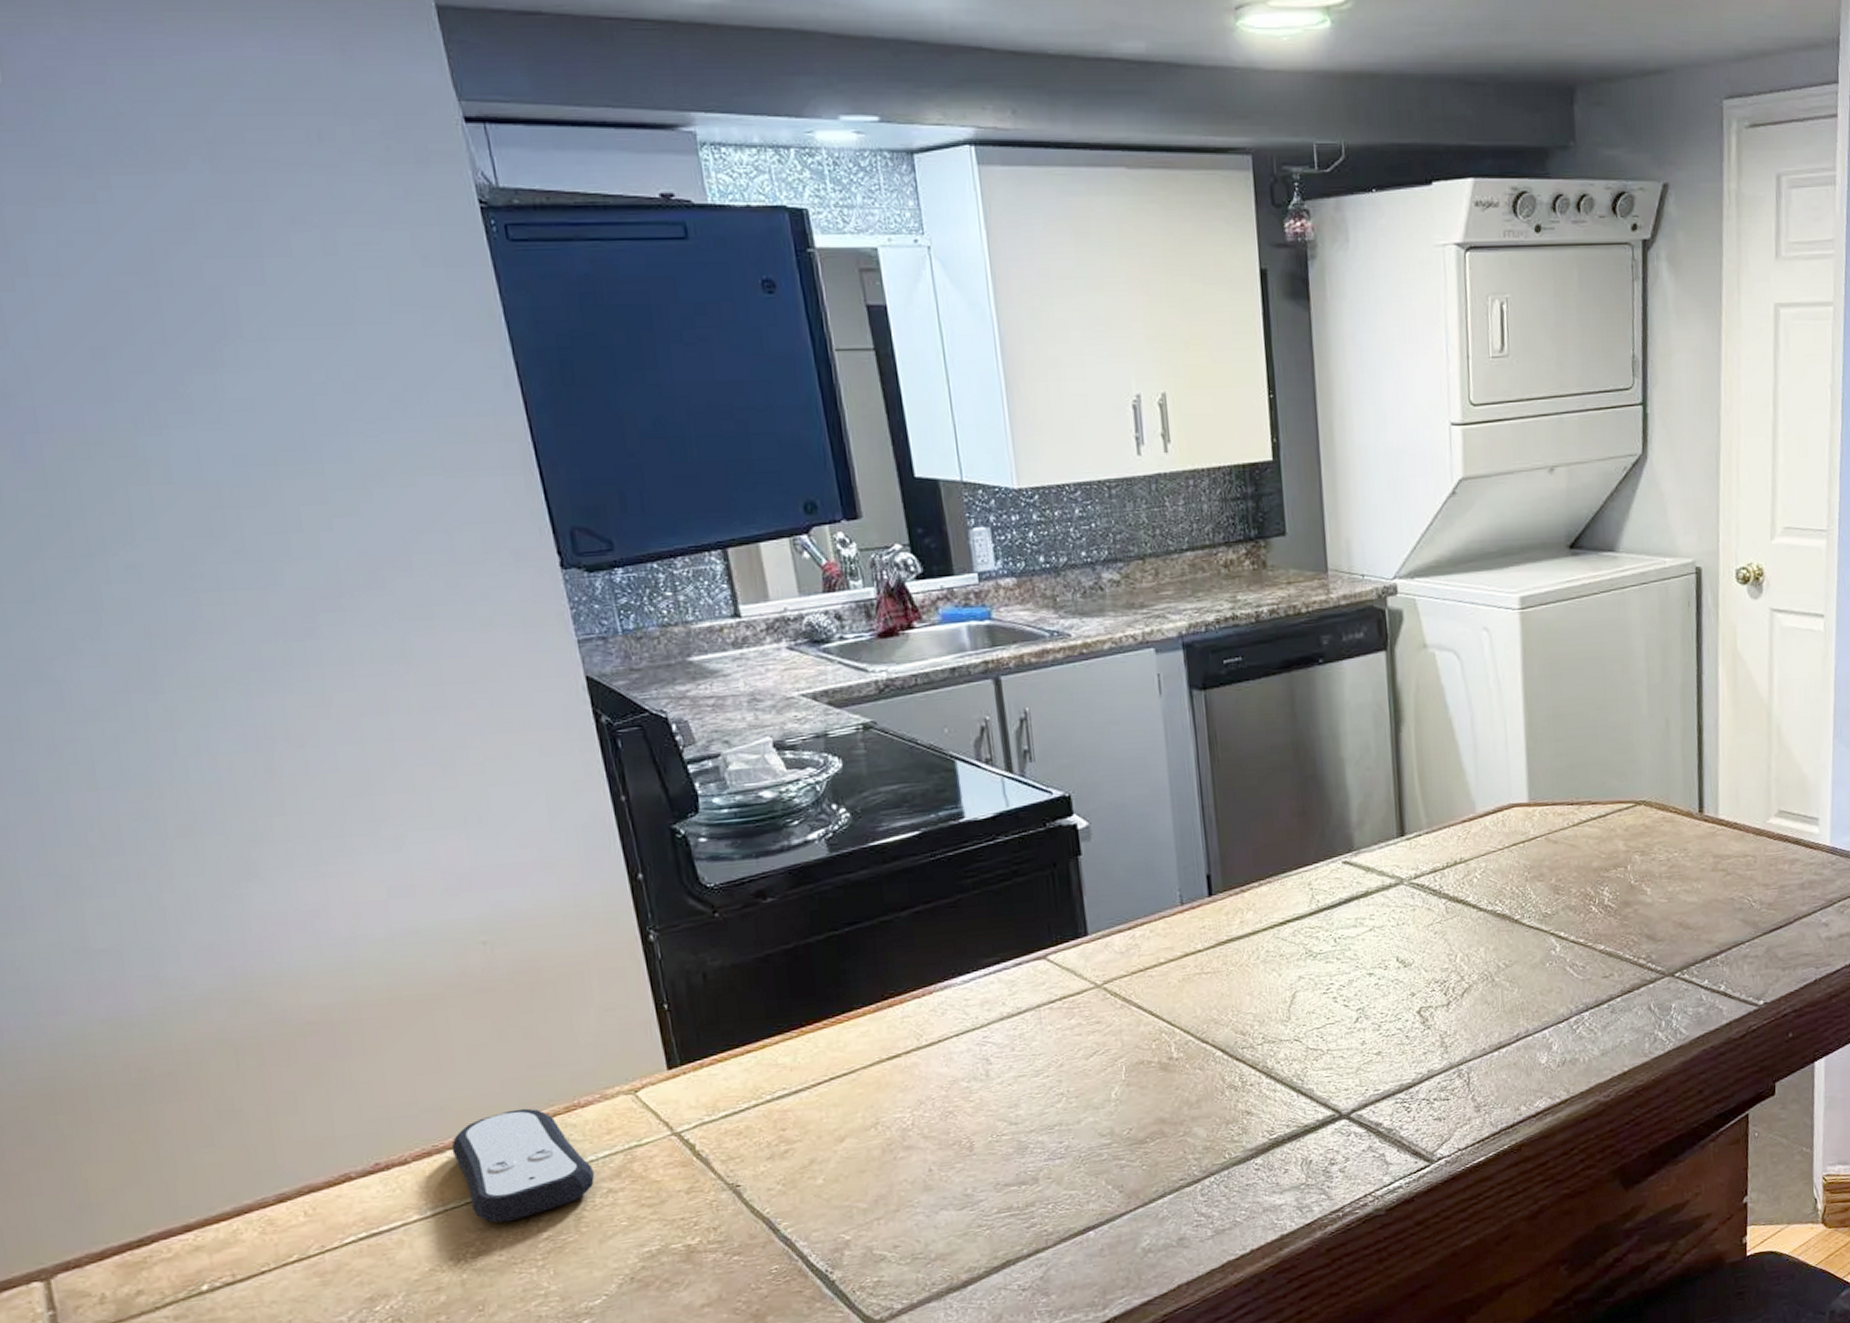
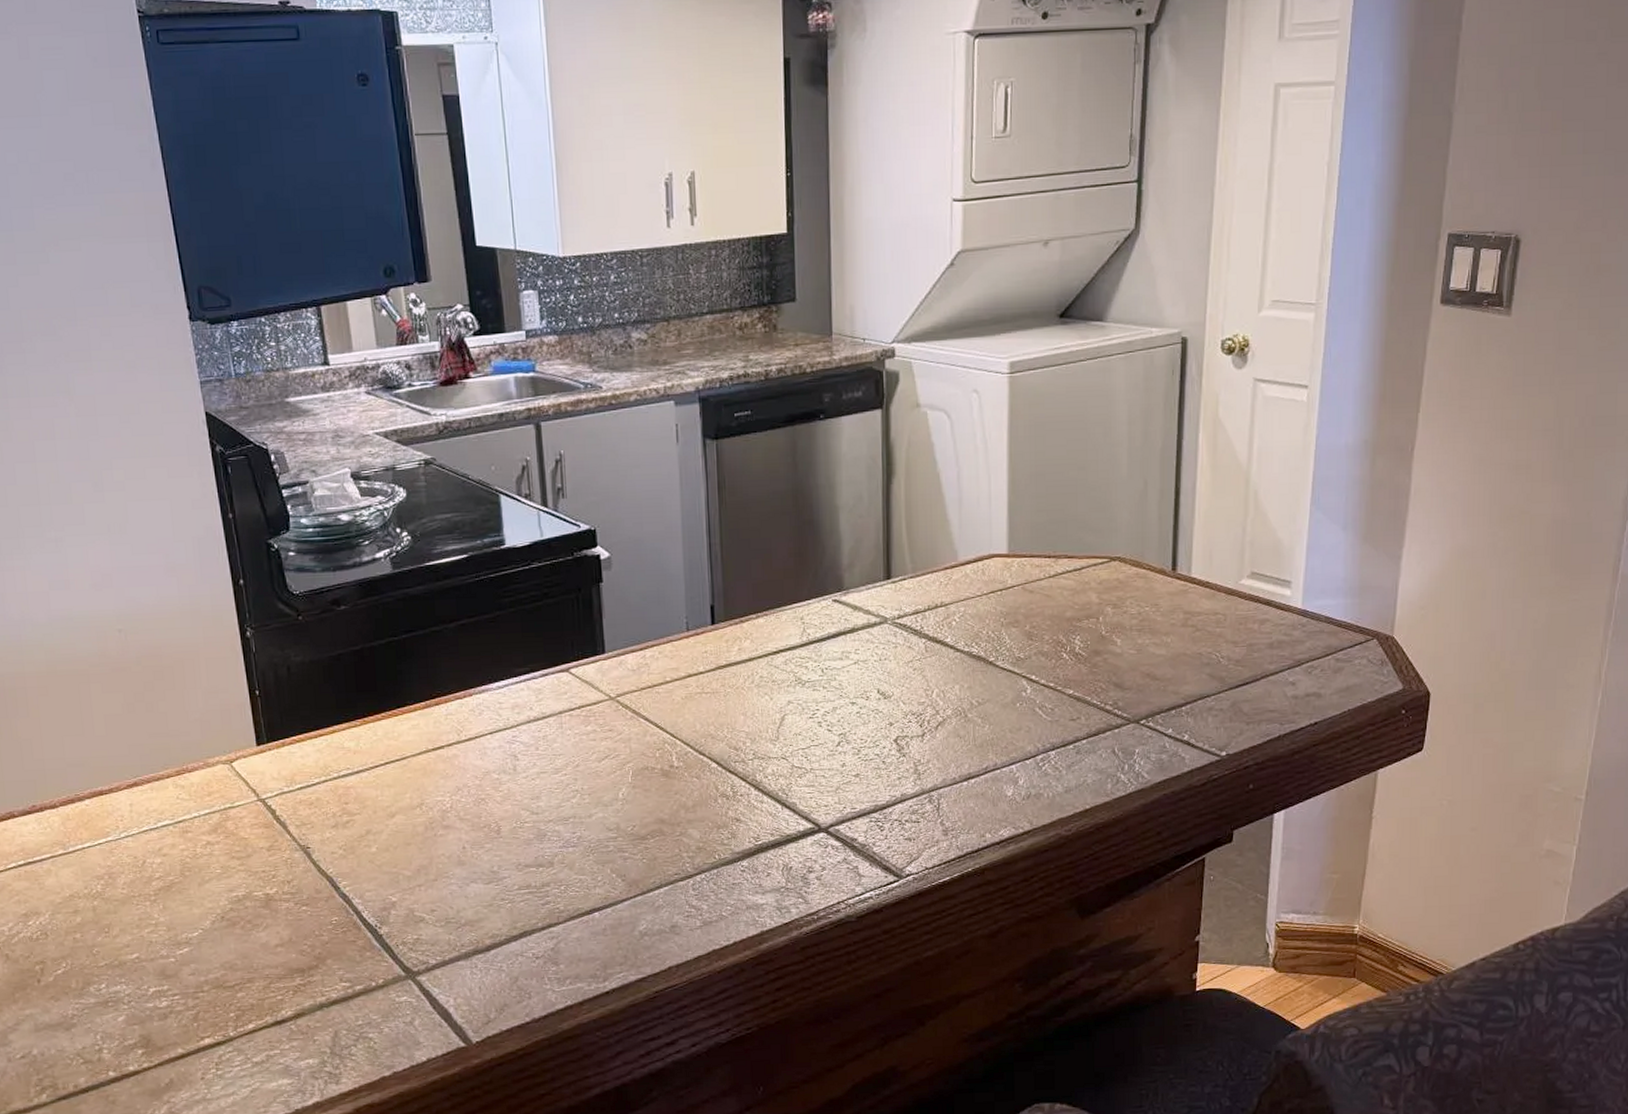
remote control: present [451,1108,595,1223] -> none [89,769,197,862]

